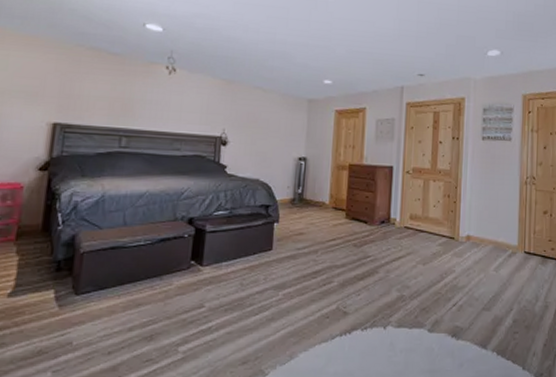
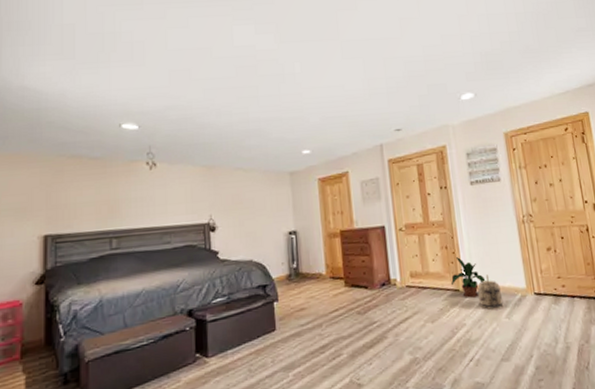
potted plant: none [447,207,480,247] -> present [450,257,485,298]
basket: none [470,228,494,262] -> present [477,275,504,311]

